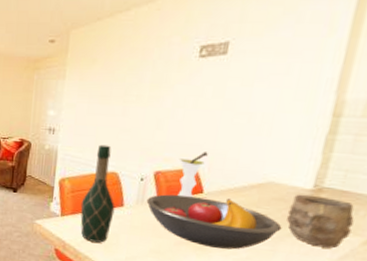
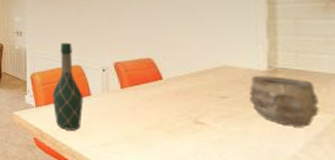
fruit bowl: present [146,194,282,250] -> none [111,82,247,132]
vase: present [177,152,208,198] -> none [134,43,160,85]

